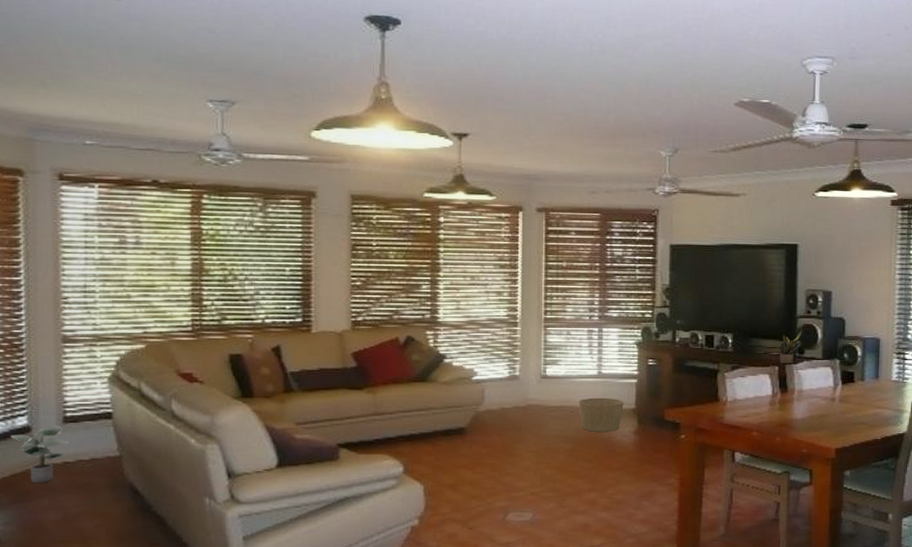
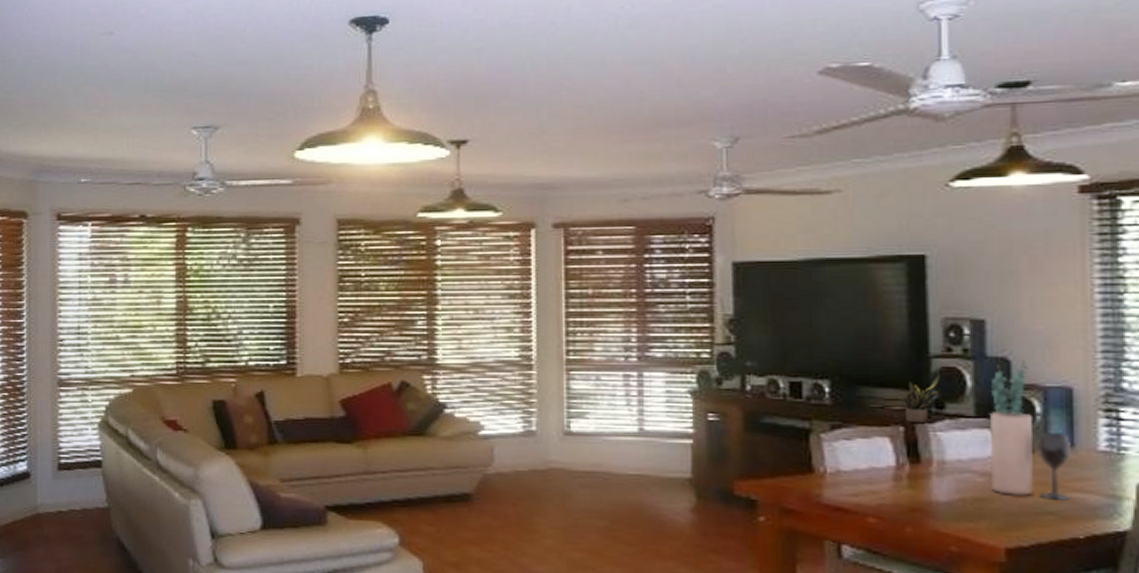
potted plant: present [10,425,69,484] -> none [12,472,62,533]
basket: present [578,397,624,432] -> none [614,461,676,507]
vase: none [830,320,855,412] -> present [990,361,1035,496]
wine glass: none [857,369,877,415] -> present [1038,433,1071,502]

